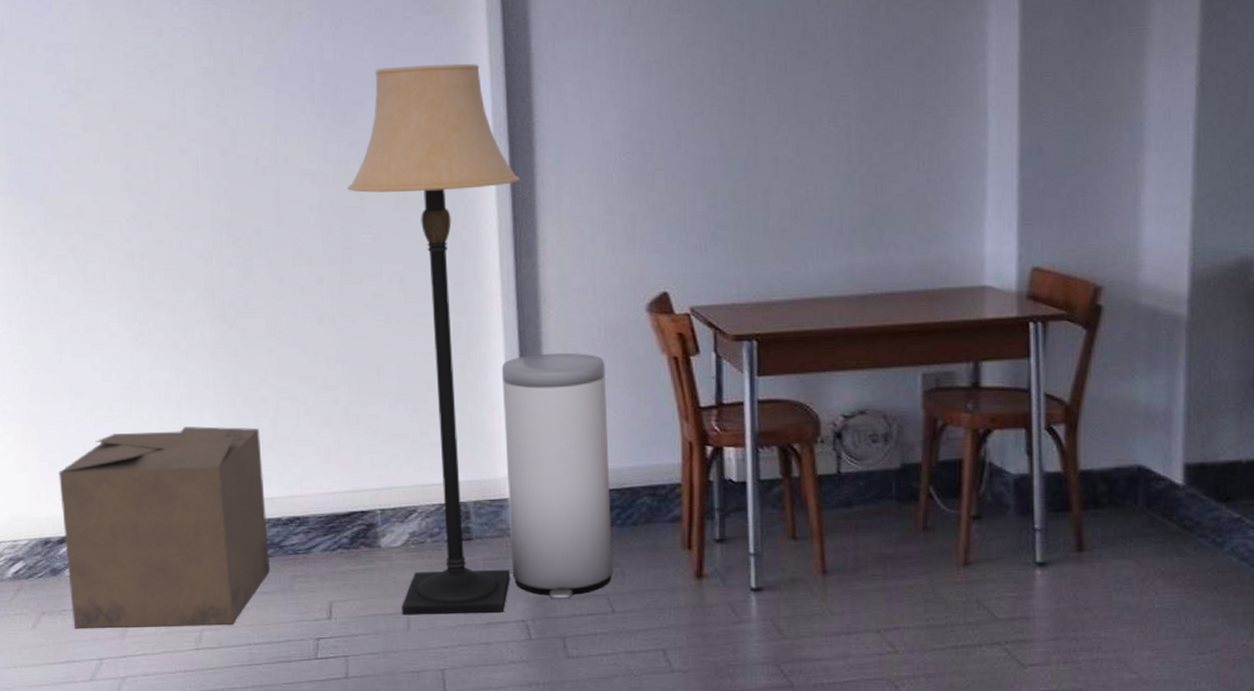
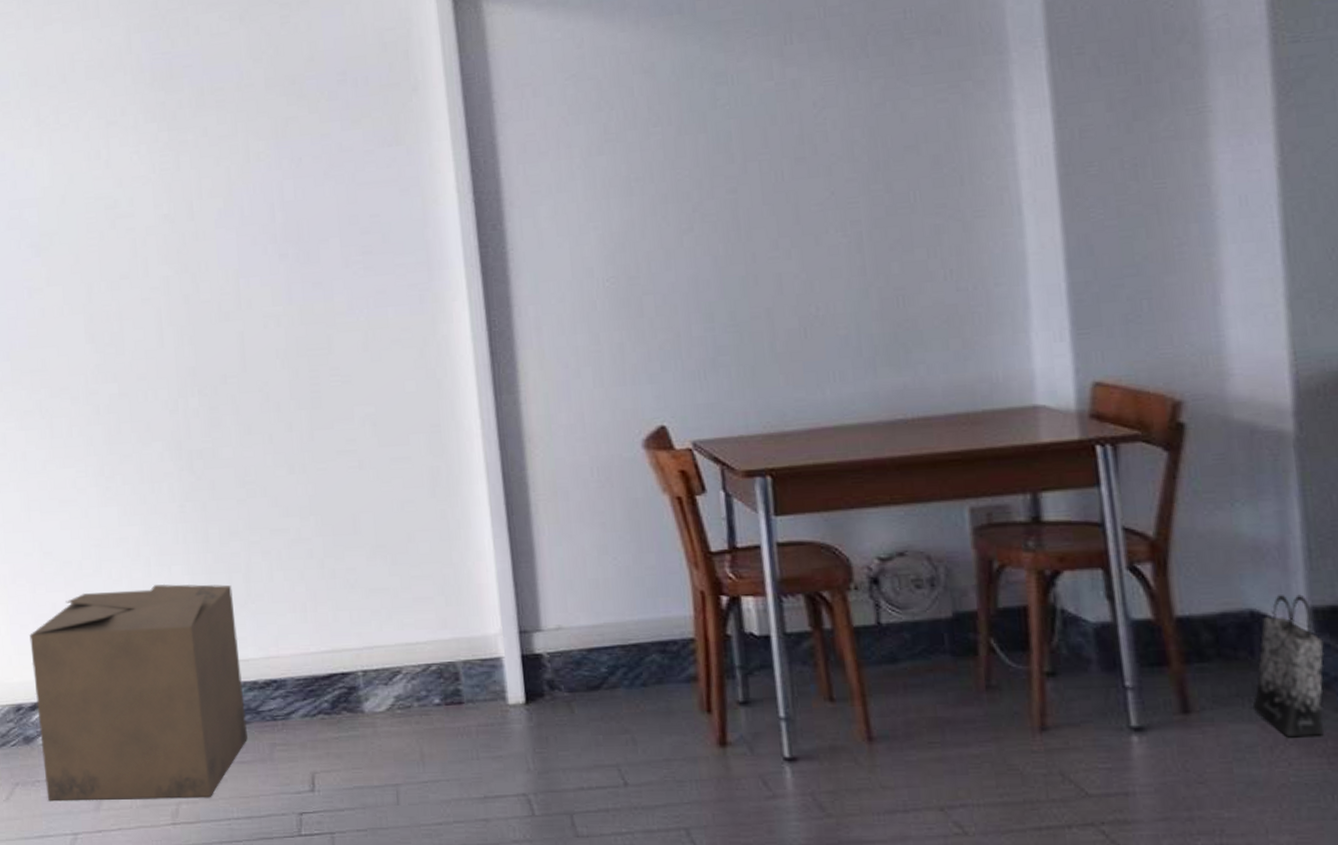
lamp: present [347,63,521,615] -> none [313,193,508,788]
pedal bin: present [501,352,613,600] -> none [485,495,623,771]
shopping bag: none [1132,453,1192,572] -> present [1252,594,1325,738]

